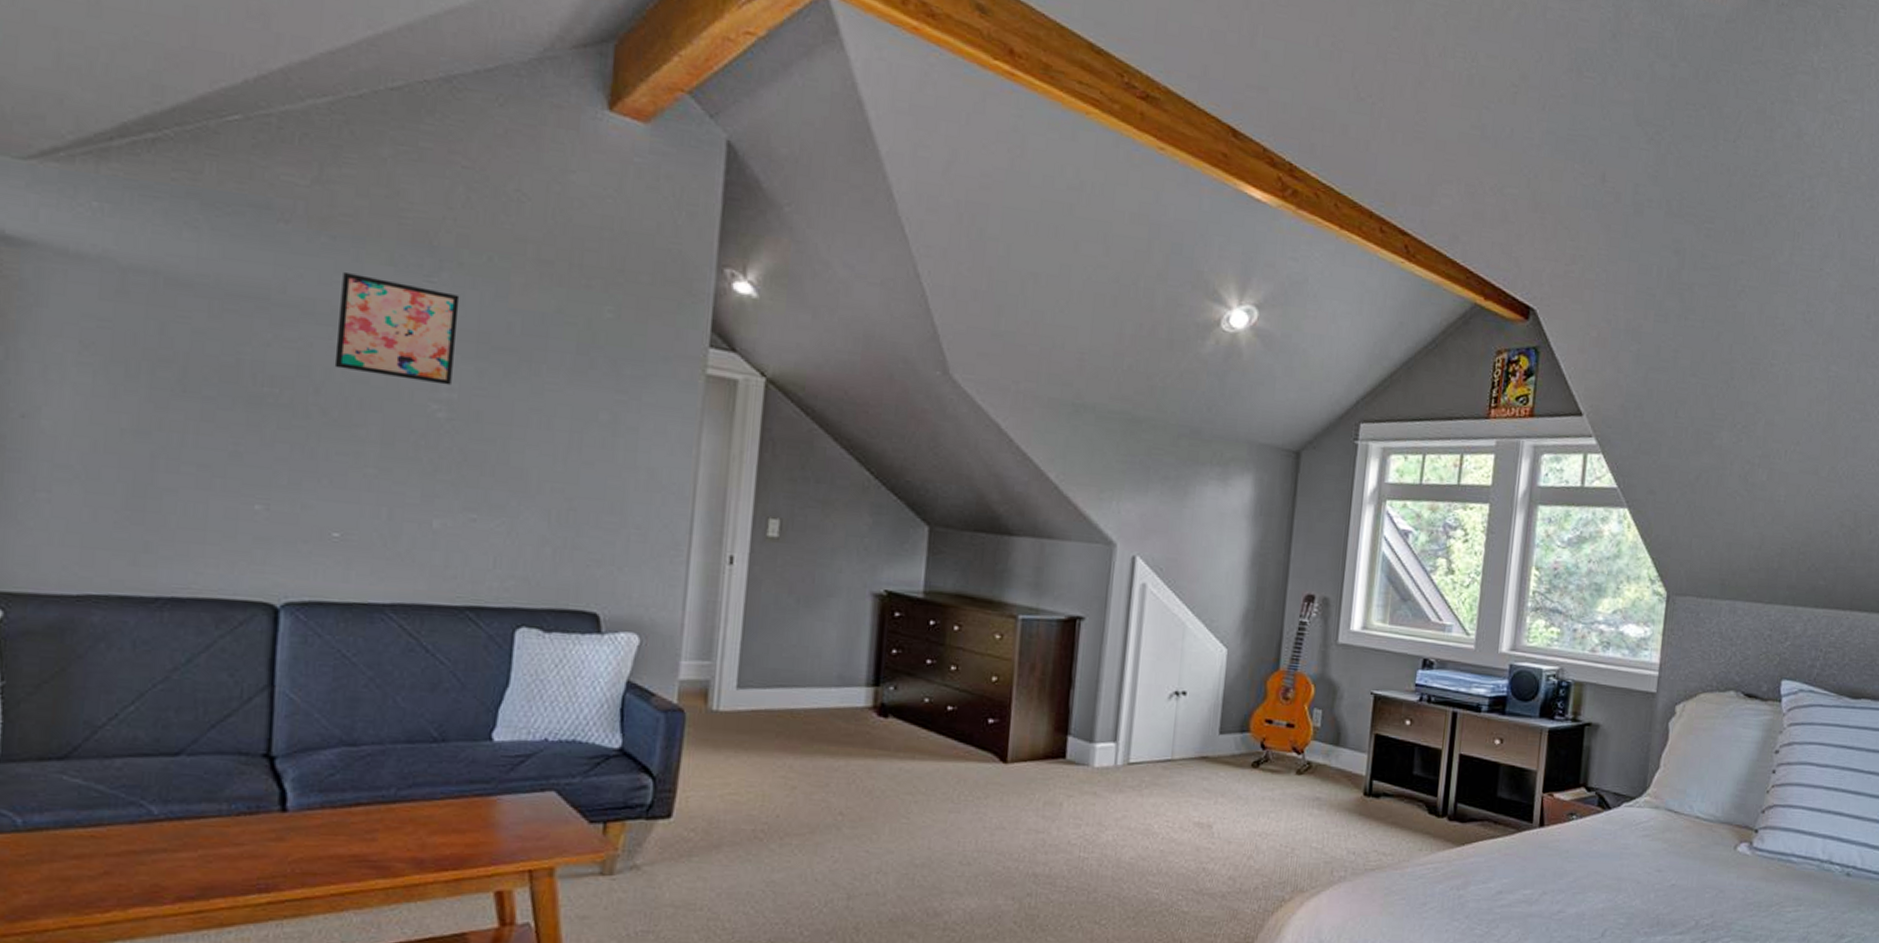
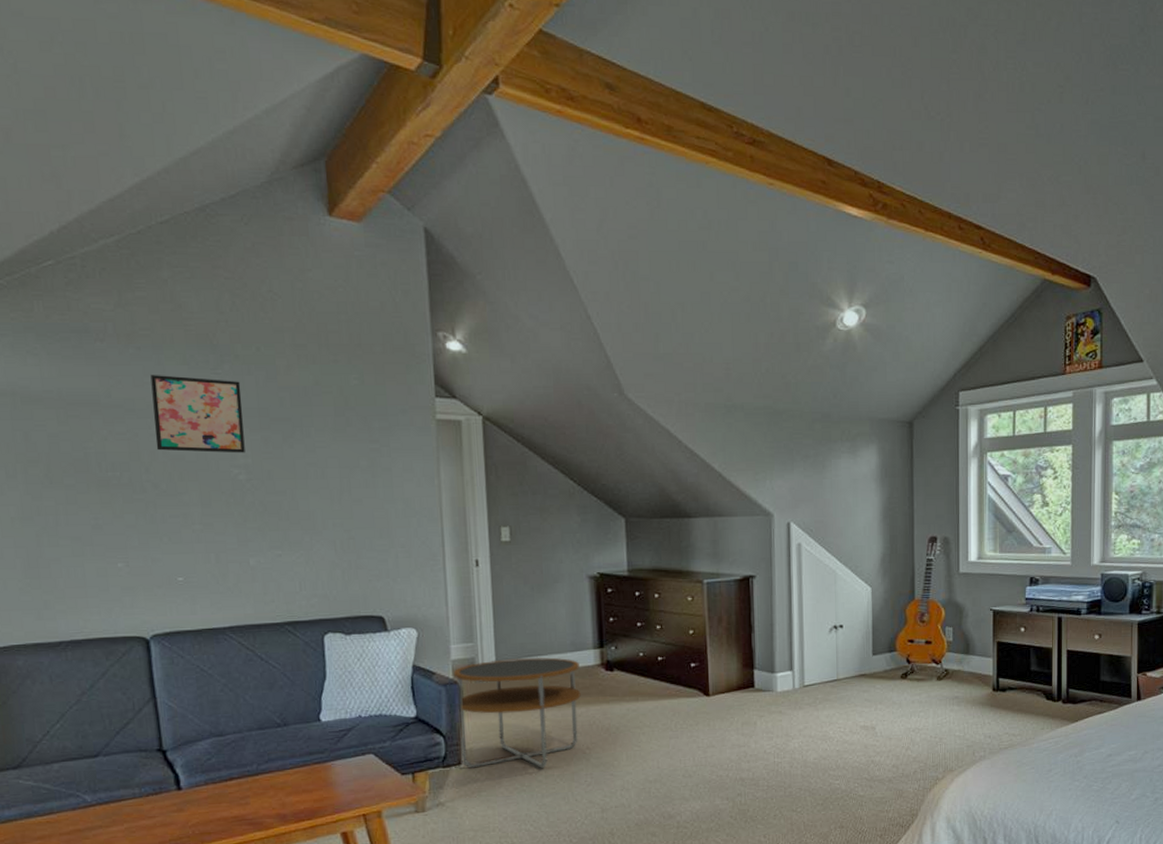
side table: none [672,686,845,833] -> present [453,657,581,768]

